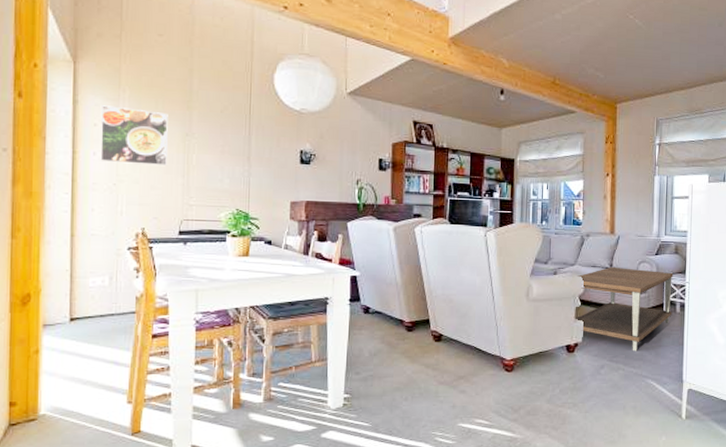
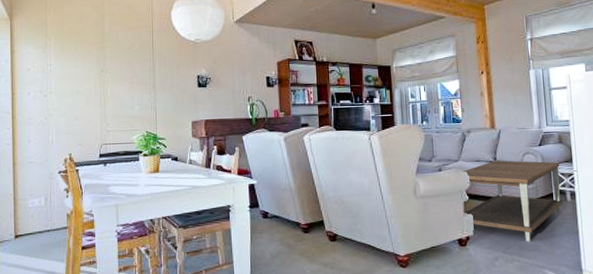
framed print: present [100,105,168,166] -> none [32,52,87,100]

